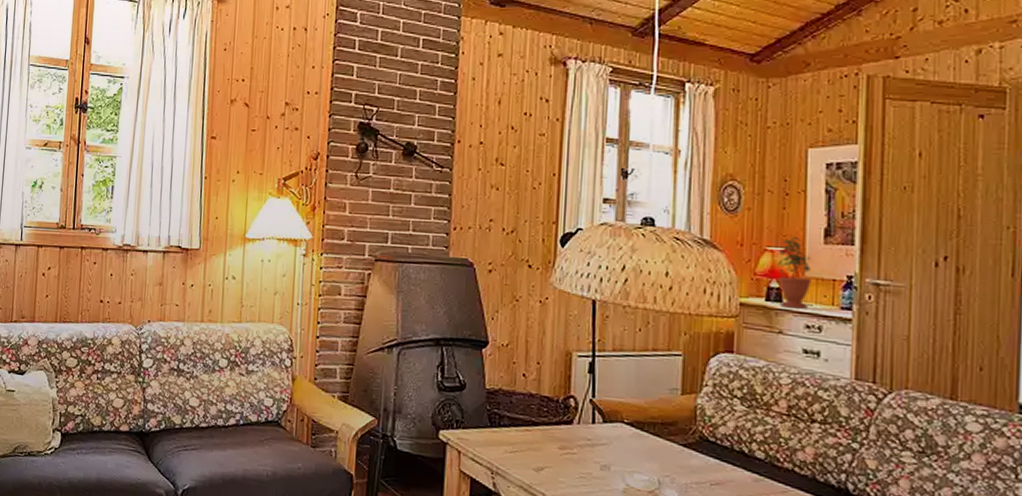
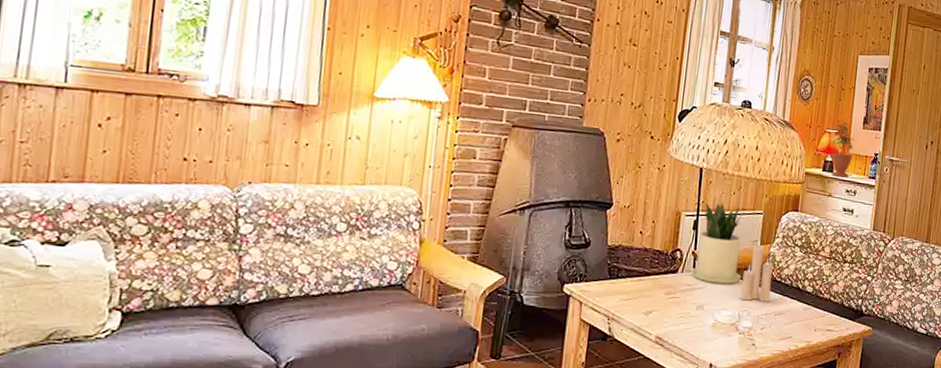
planter: none [589,340,659,442] -> present [690,202,744,284]
candle: none [657,388,703,468] -> present [739,240,773,302]

